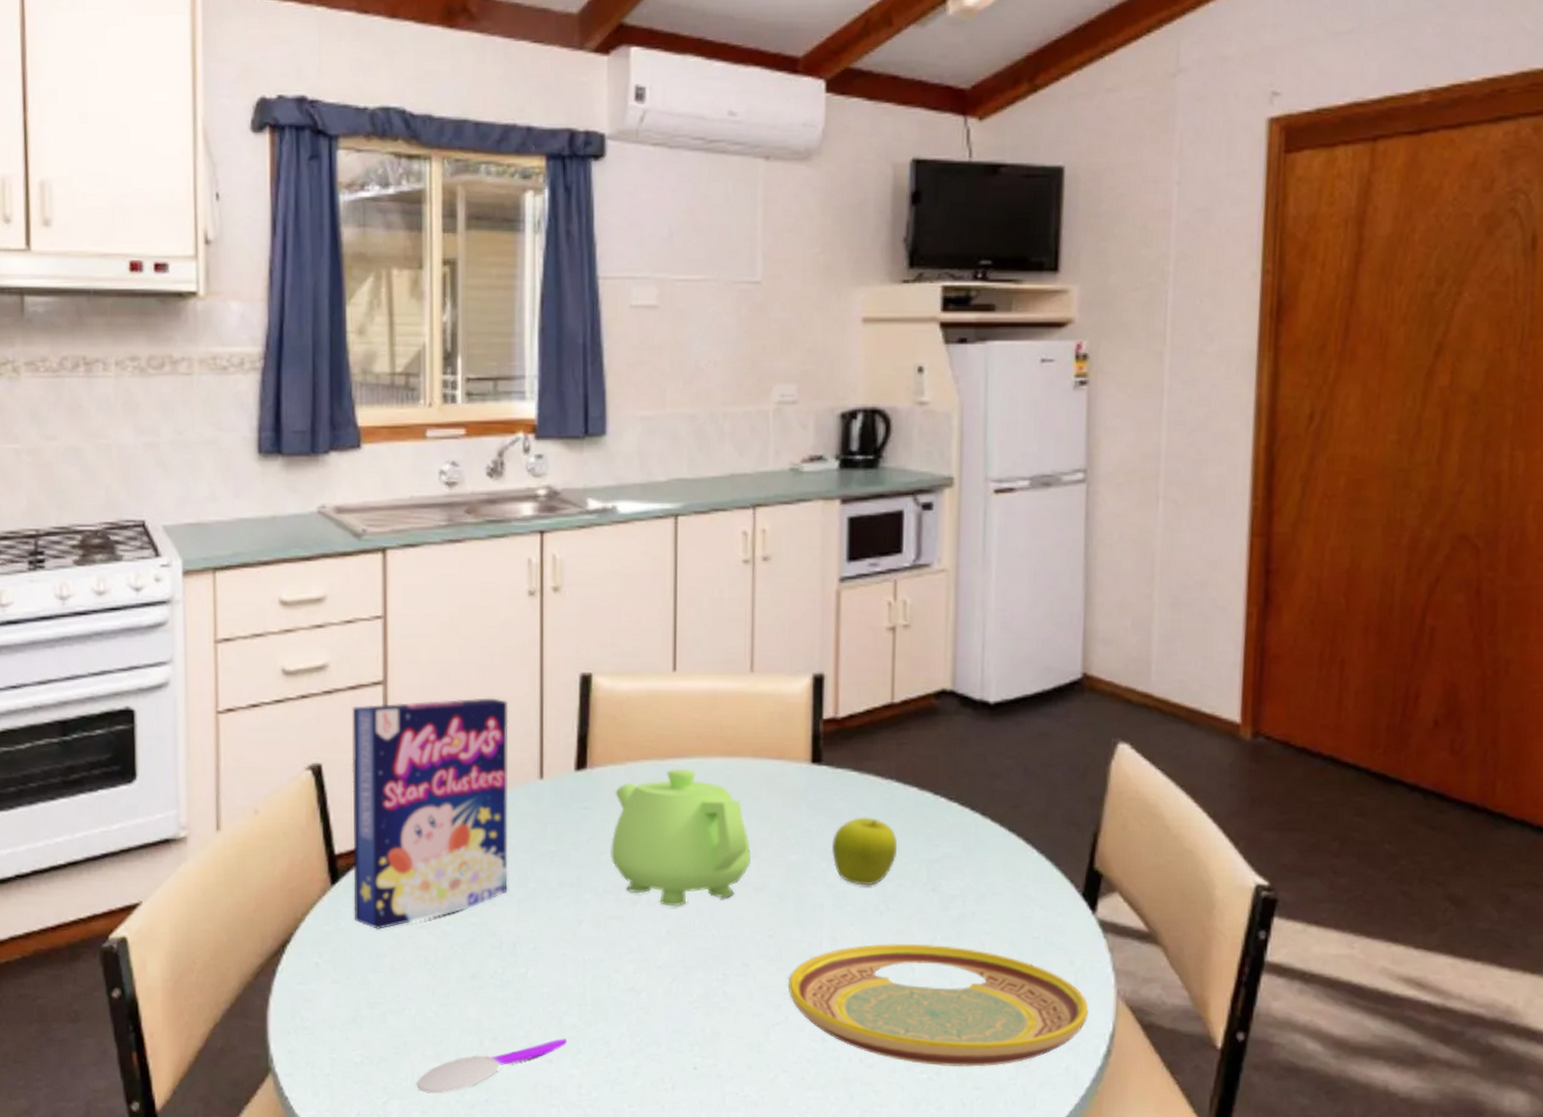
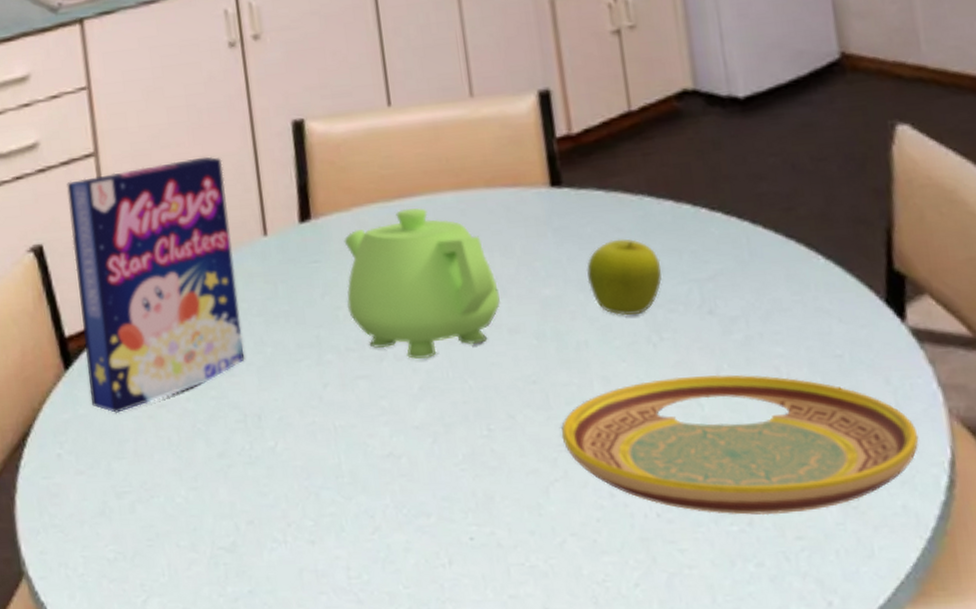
spoon: present [416,1037,568,1094] -> none [174,515,329,588]

